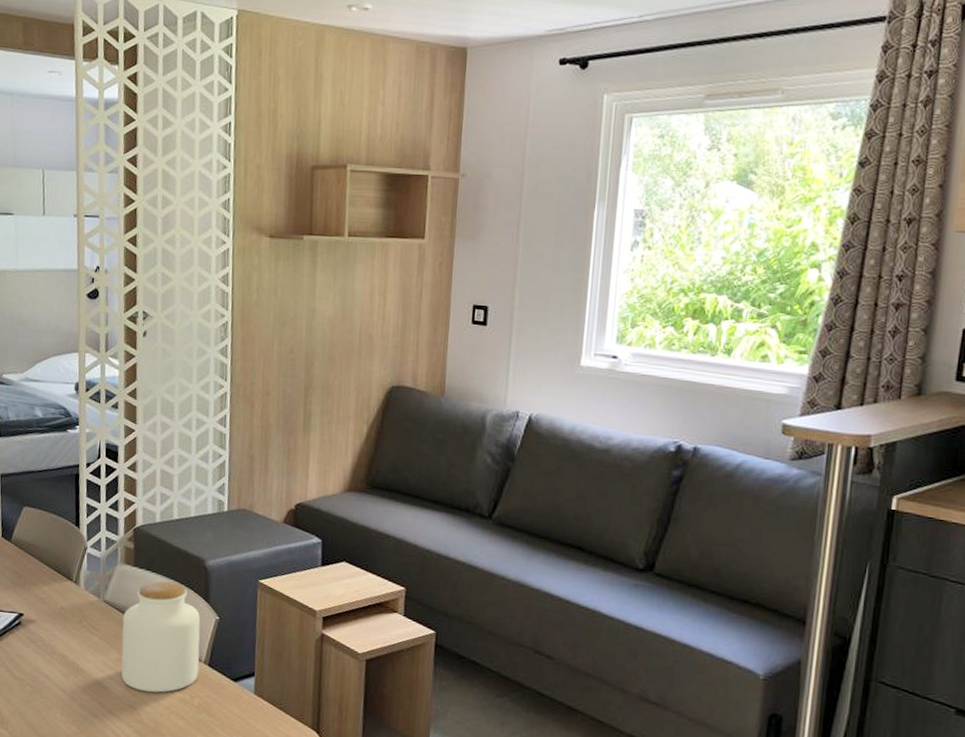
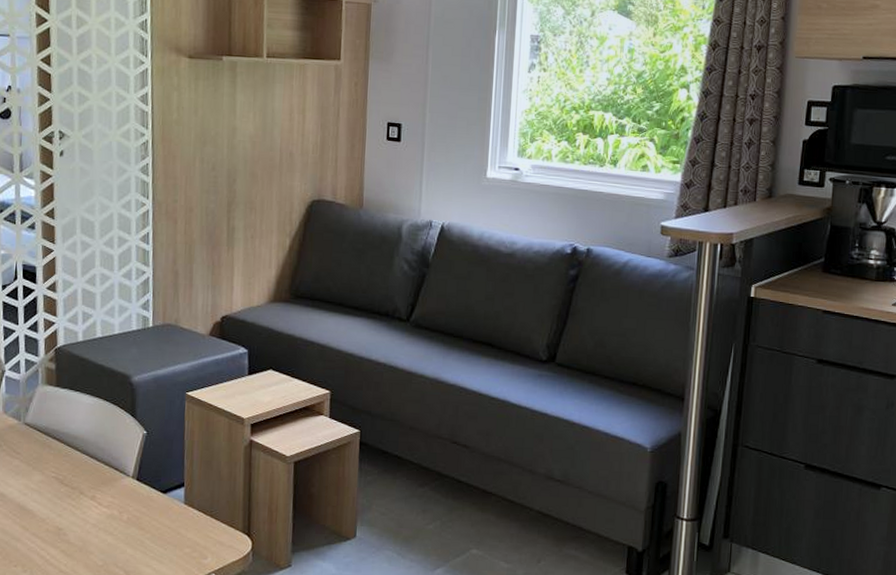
jar: present [121,581,201,693] -> none [45,399,128,512]

